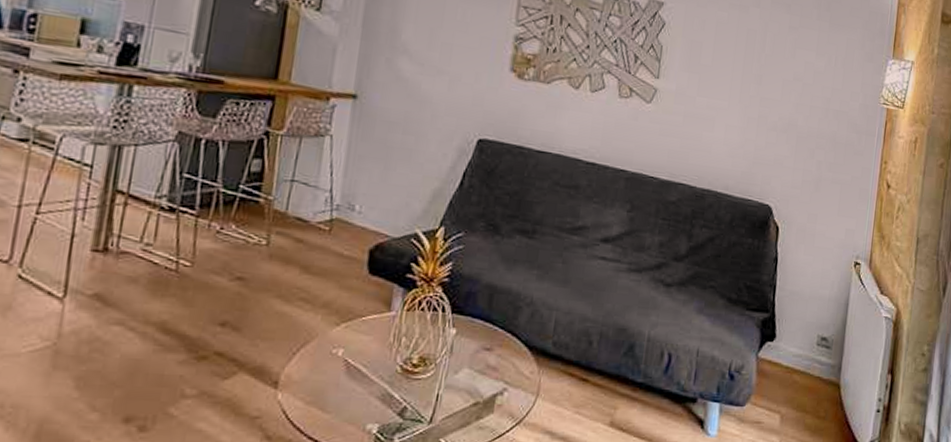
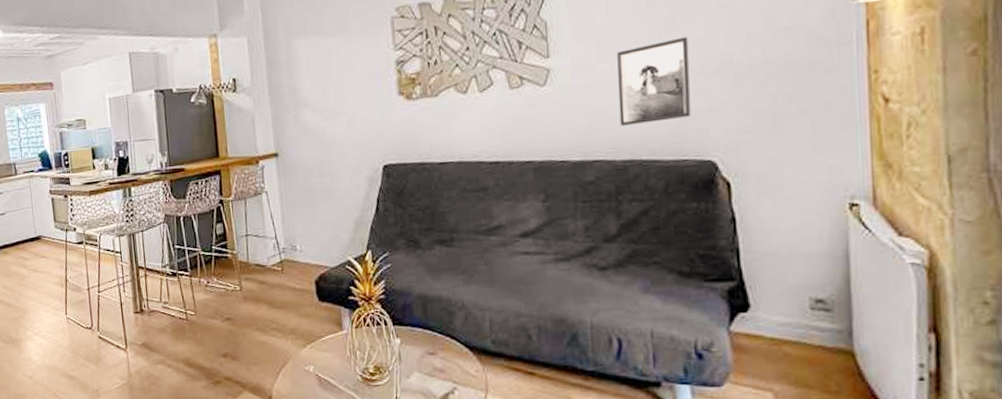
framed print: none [706,91,769,164] -> present [616,36,691,126]

